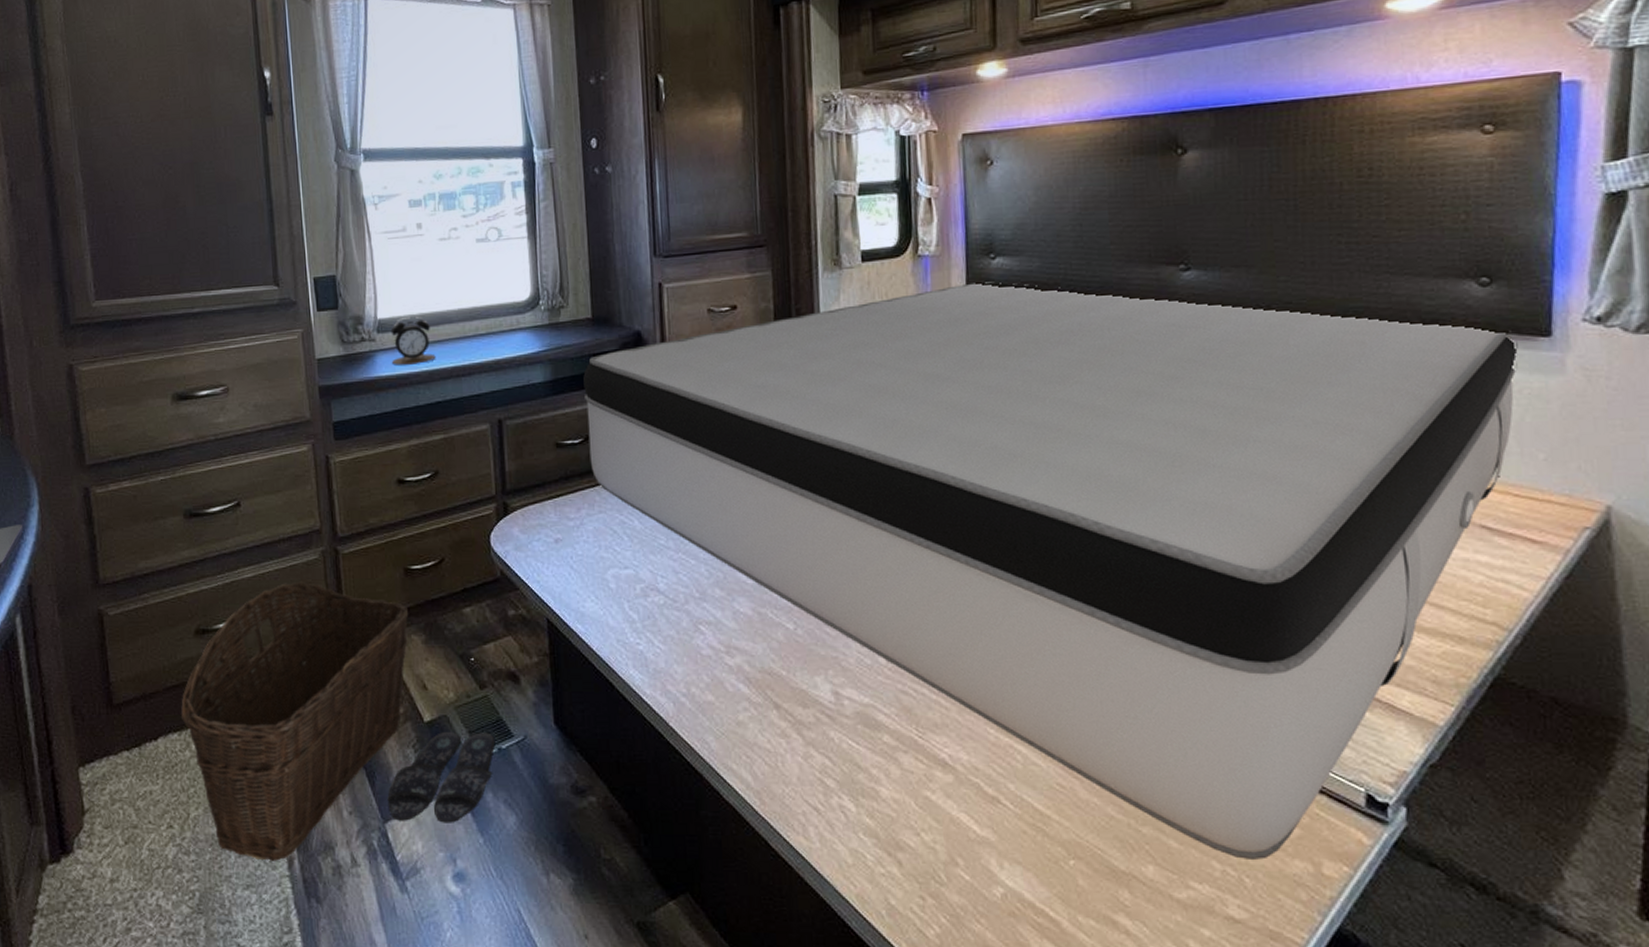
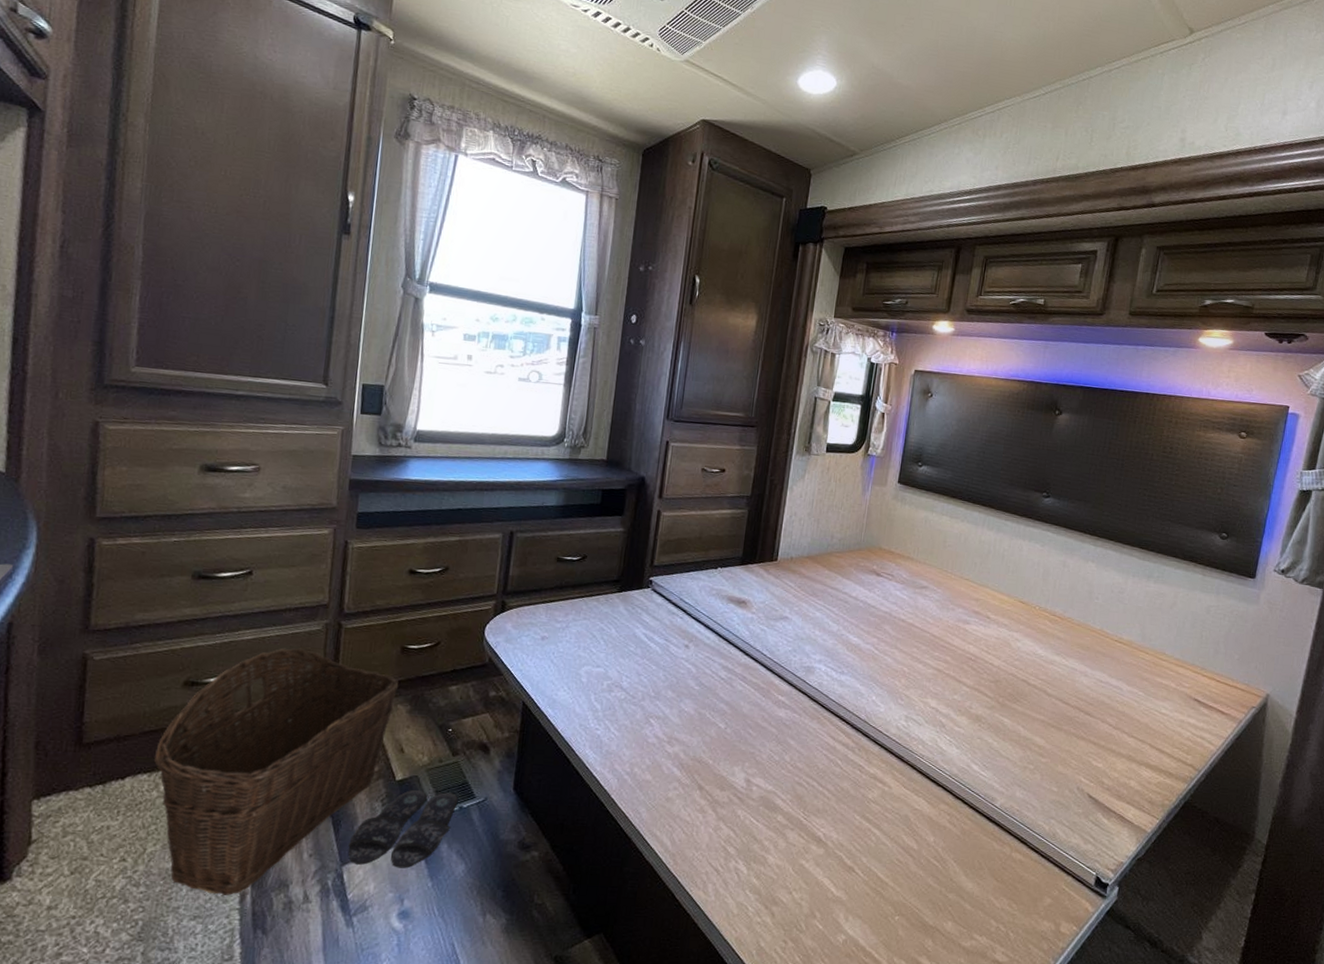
alarm clock: present [390,316,436,366] -> none [422,432,464,475]
mattress: present [583,282,1518,861] -> none [583,481,1236,921]

